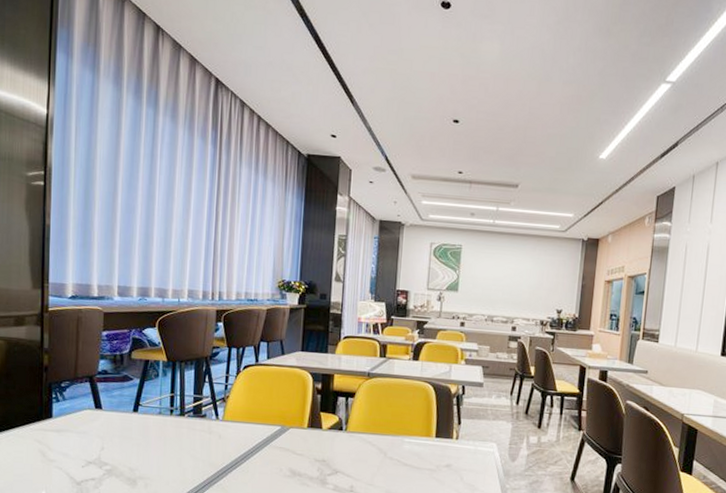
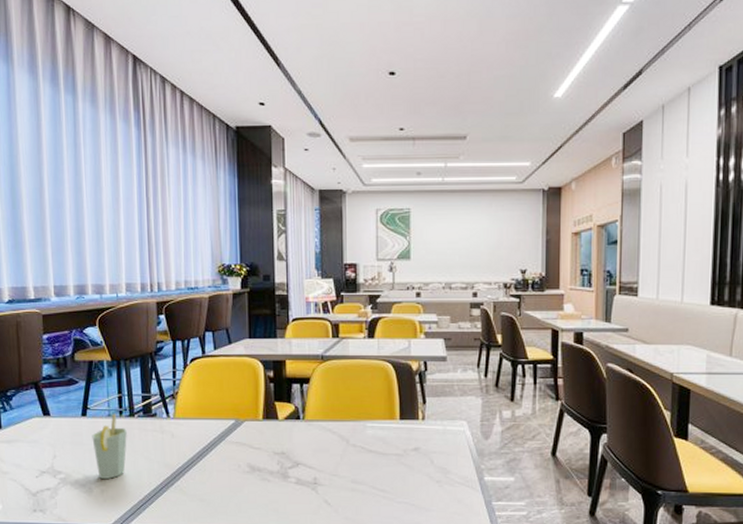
cup: none [141,411,176,474] -> present [92,413,127,479]

